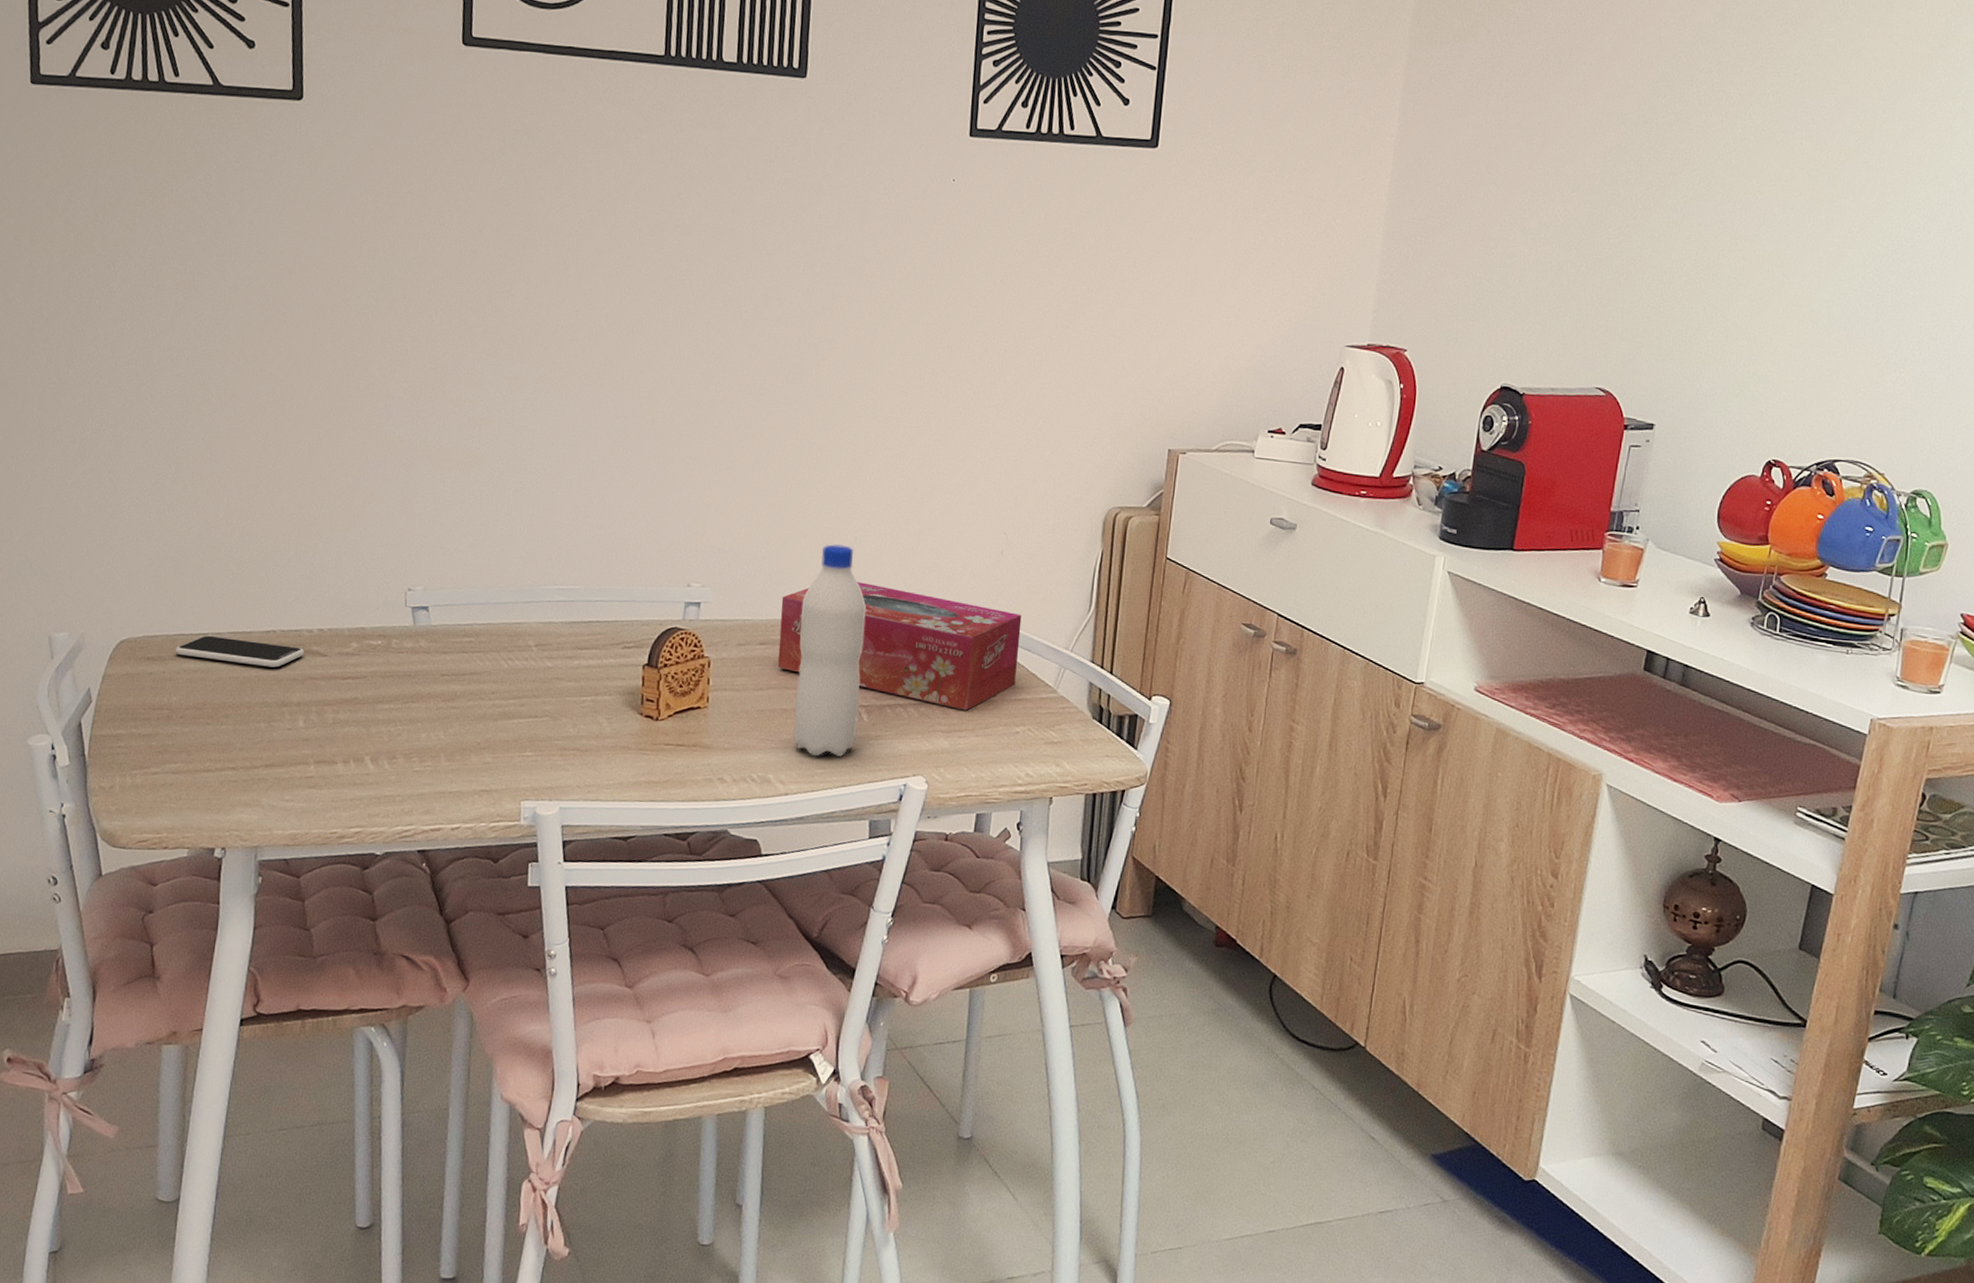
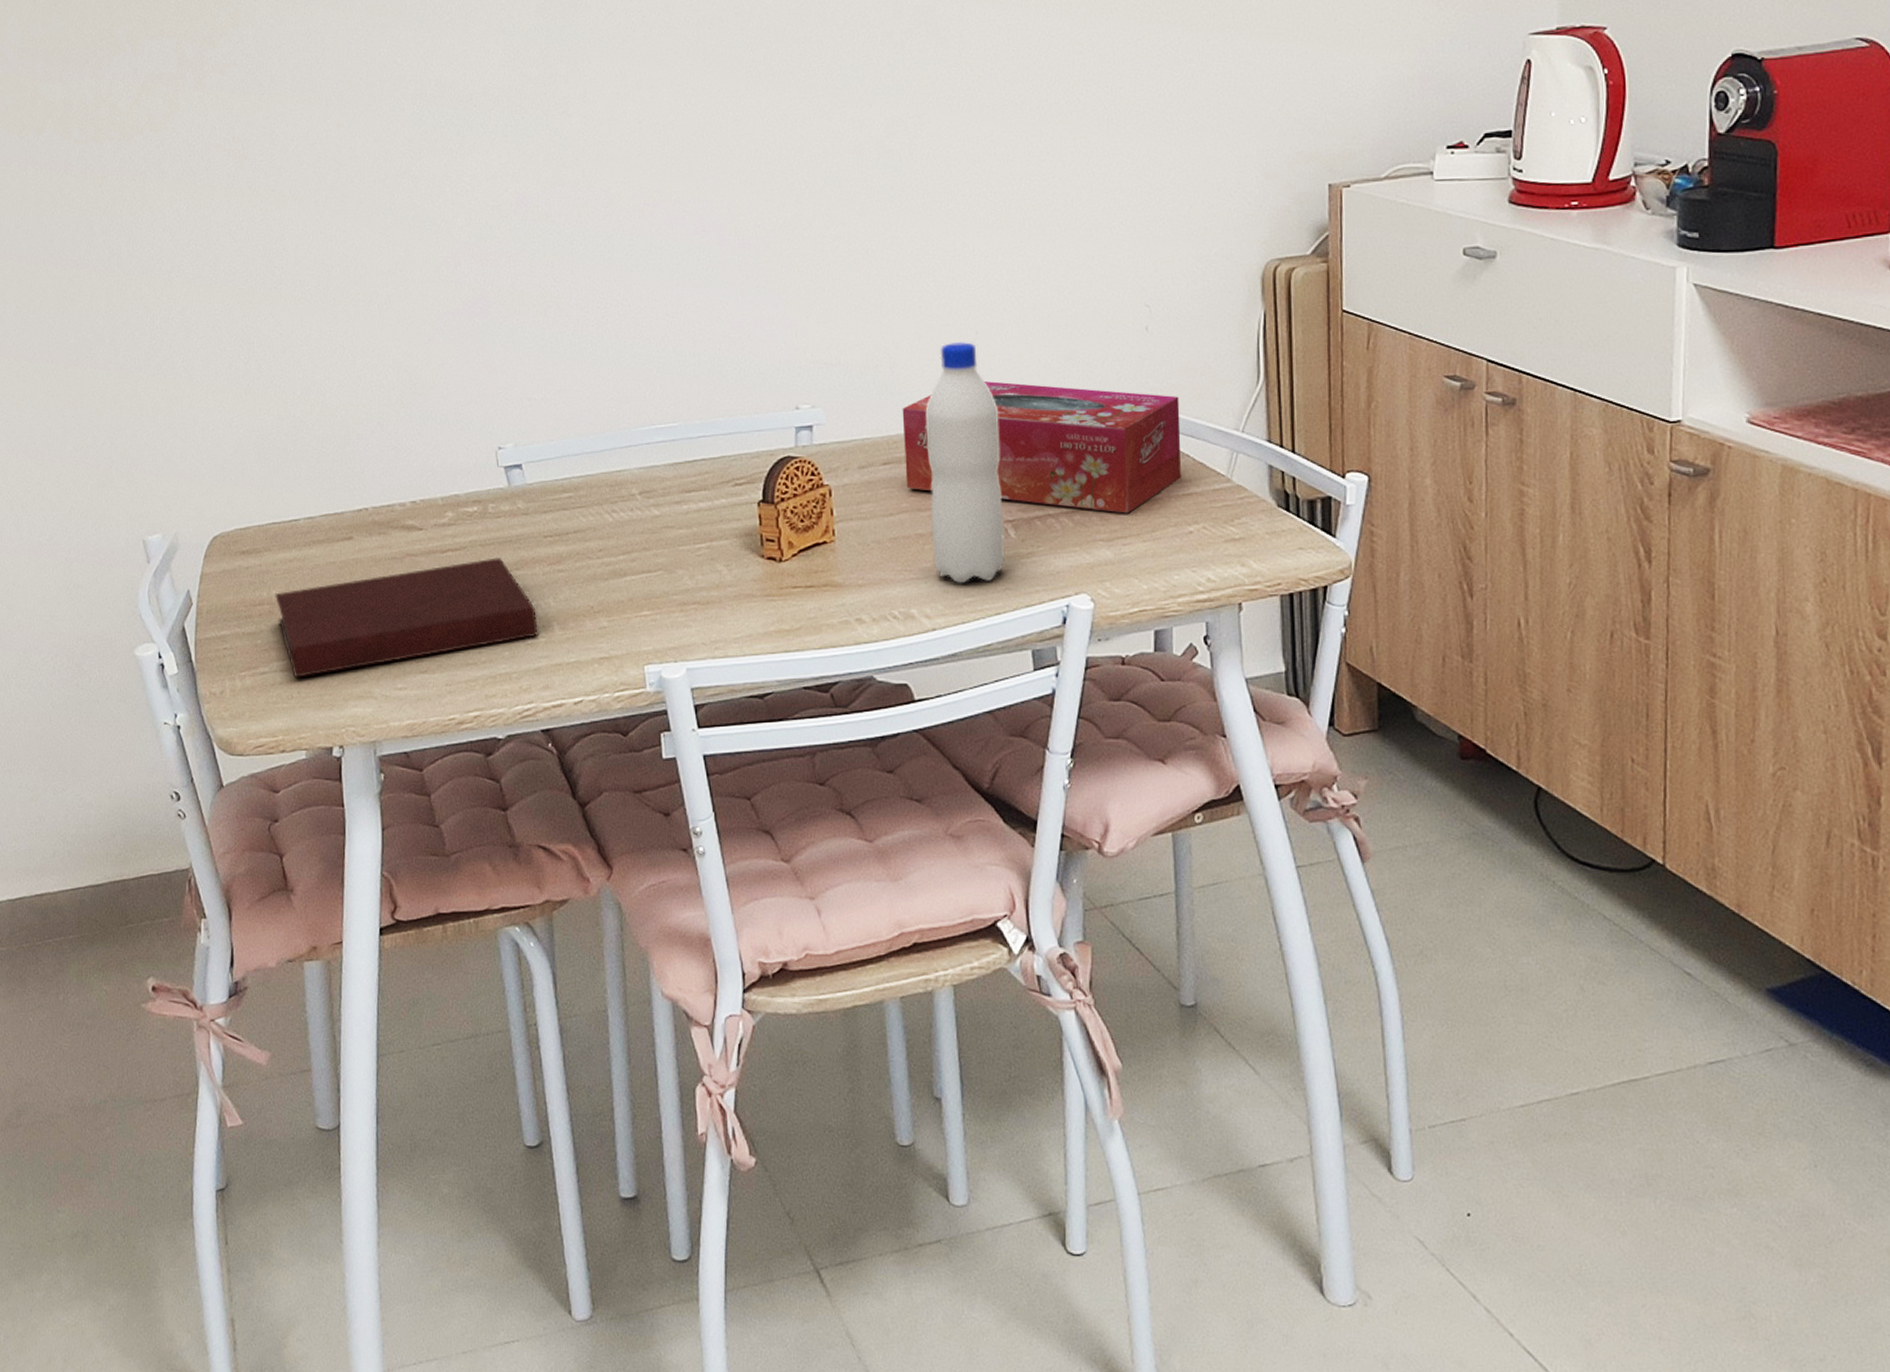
smartphone: present [175,635,305,668] -> none [269,521,400,548]
notebook: none [175,688,426,781] -> present [275,557,538,678]

